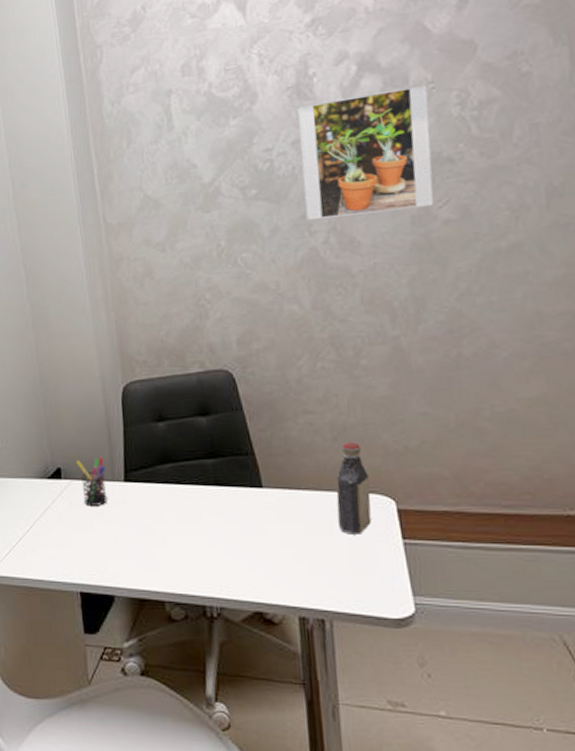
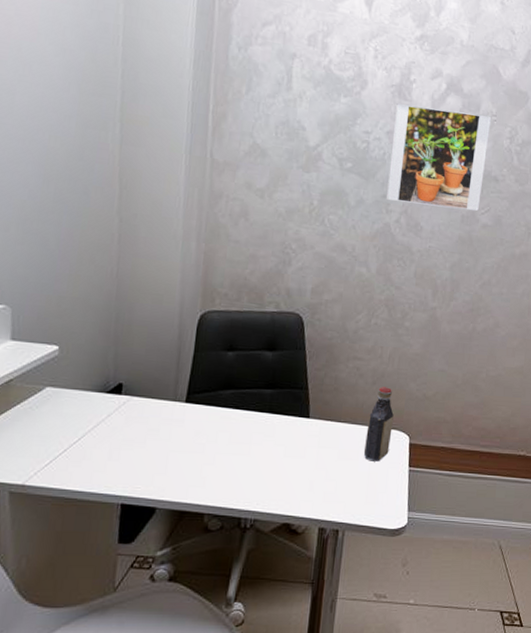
pen holder: present [76,457,108,506] -> none [140,377,169,423]

